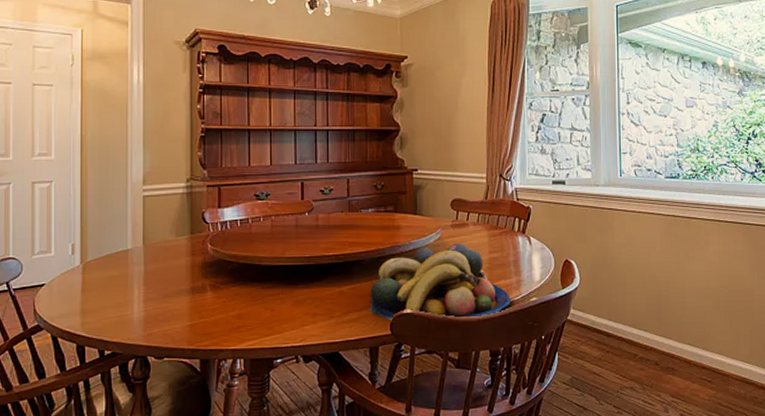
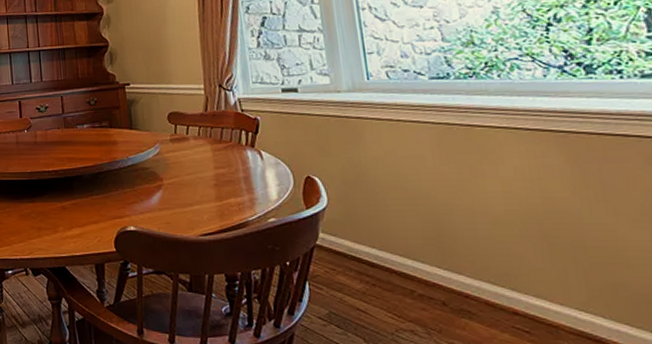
fruit bowl: present [370,243,510,322] -> none [91,158,245,240]

